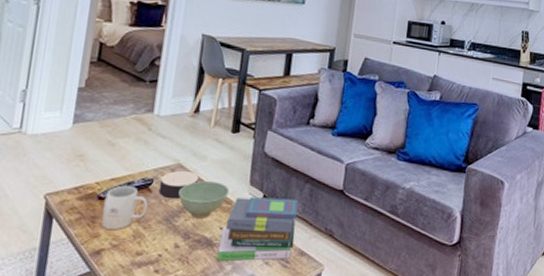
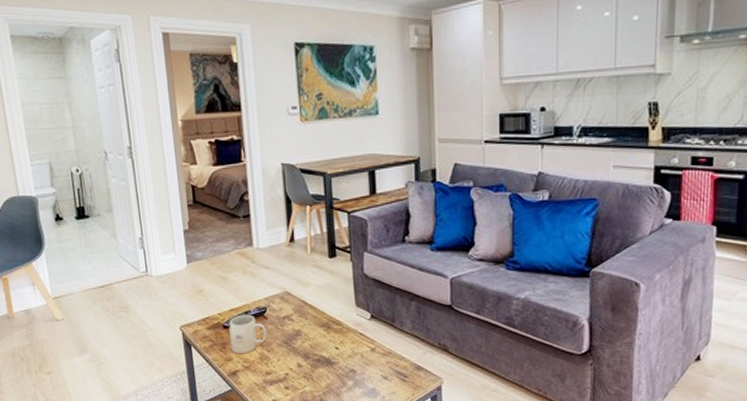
candle: present [158,170,200,198] -> none [272,297,308,323]
bowl: present [178,180,230,219] -> none [291,305,338,340]
books: present [216,197,298,261] -> none [337,317,409,377]

